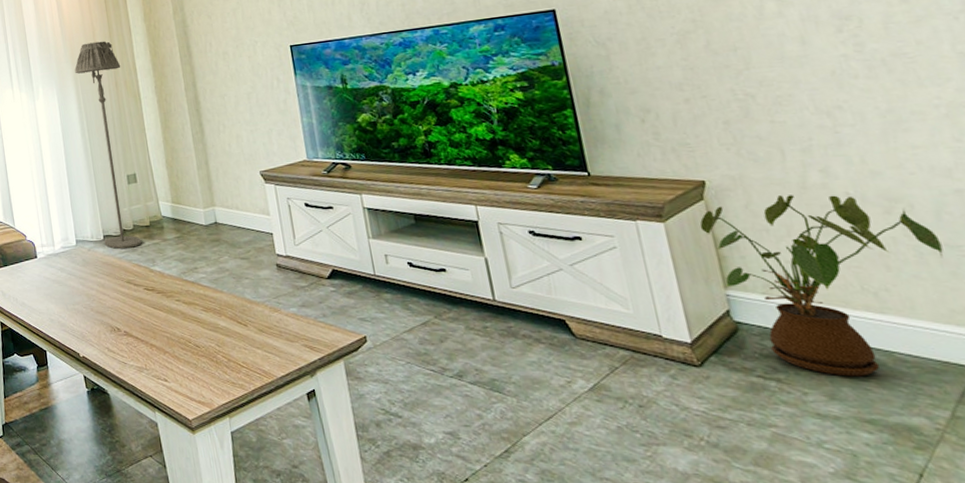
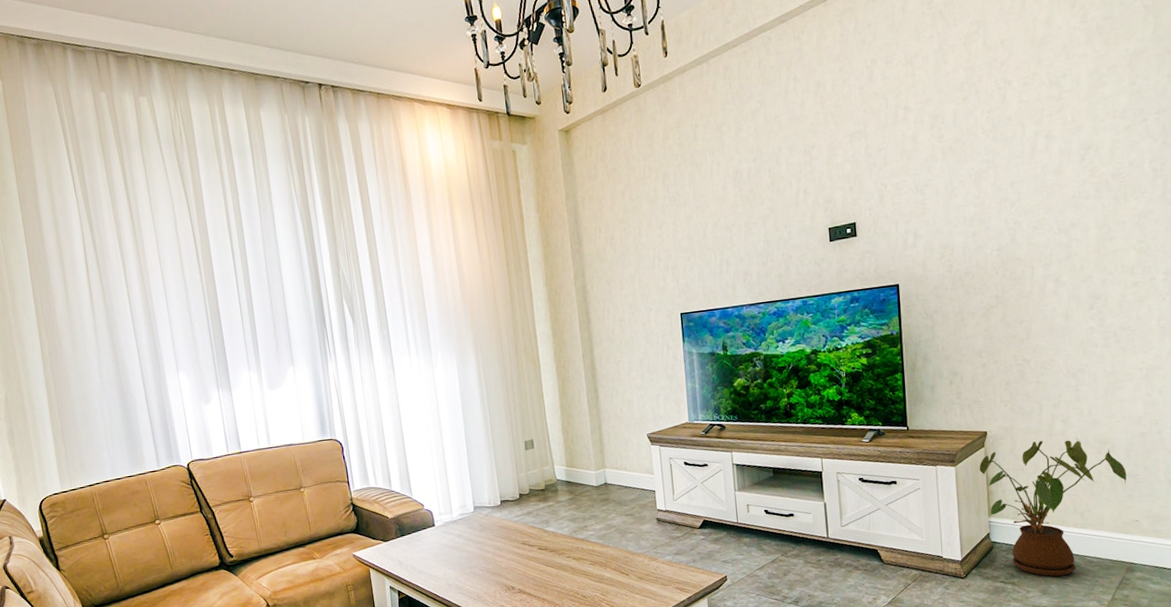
floor lamp: present [74,41,142,249] -> none [475,305,537,513]

